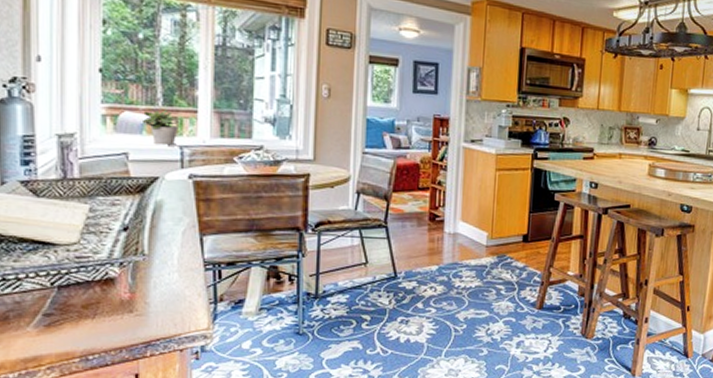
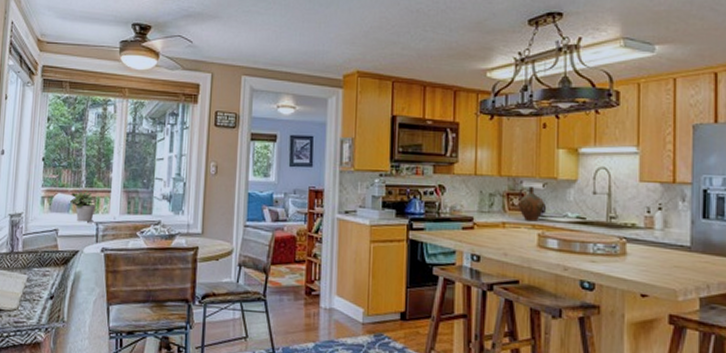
ceramic jug: none [634,122,657,153] -> present [518,187,546,222]

